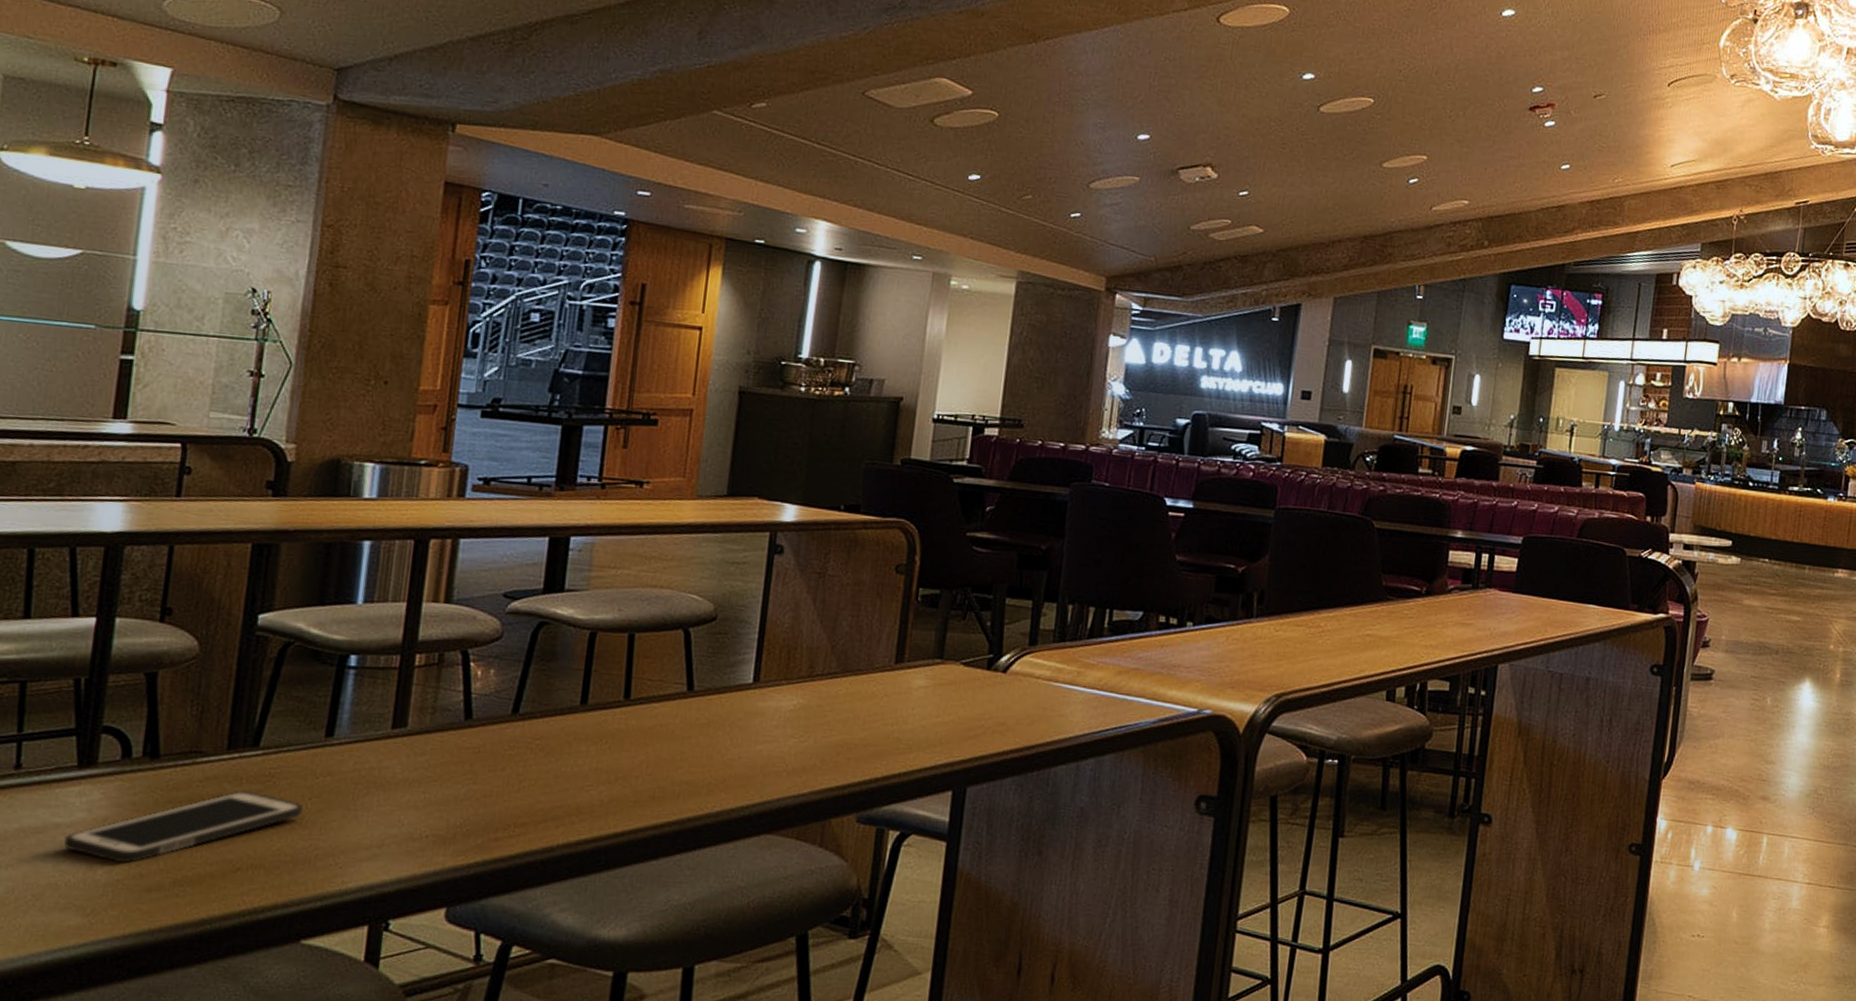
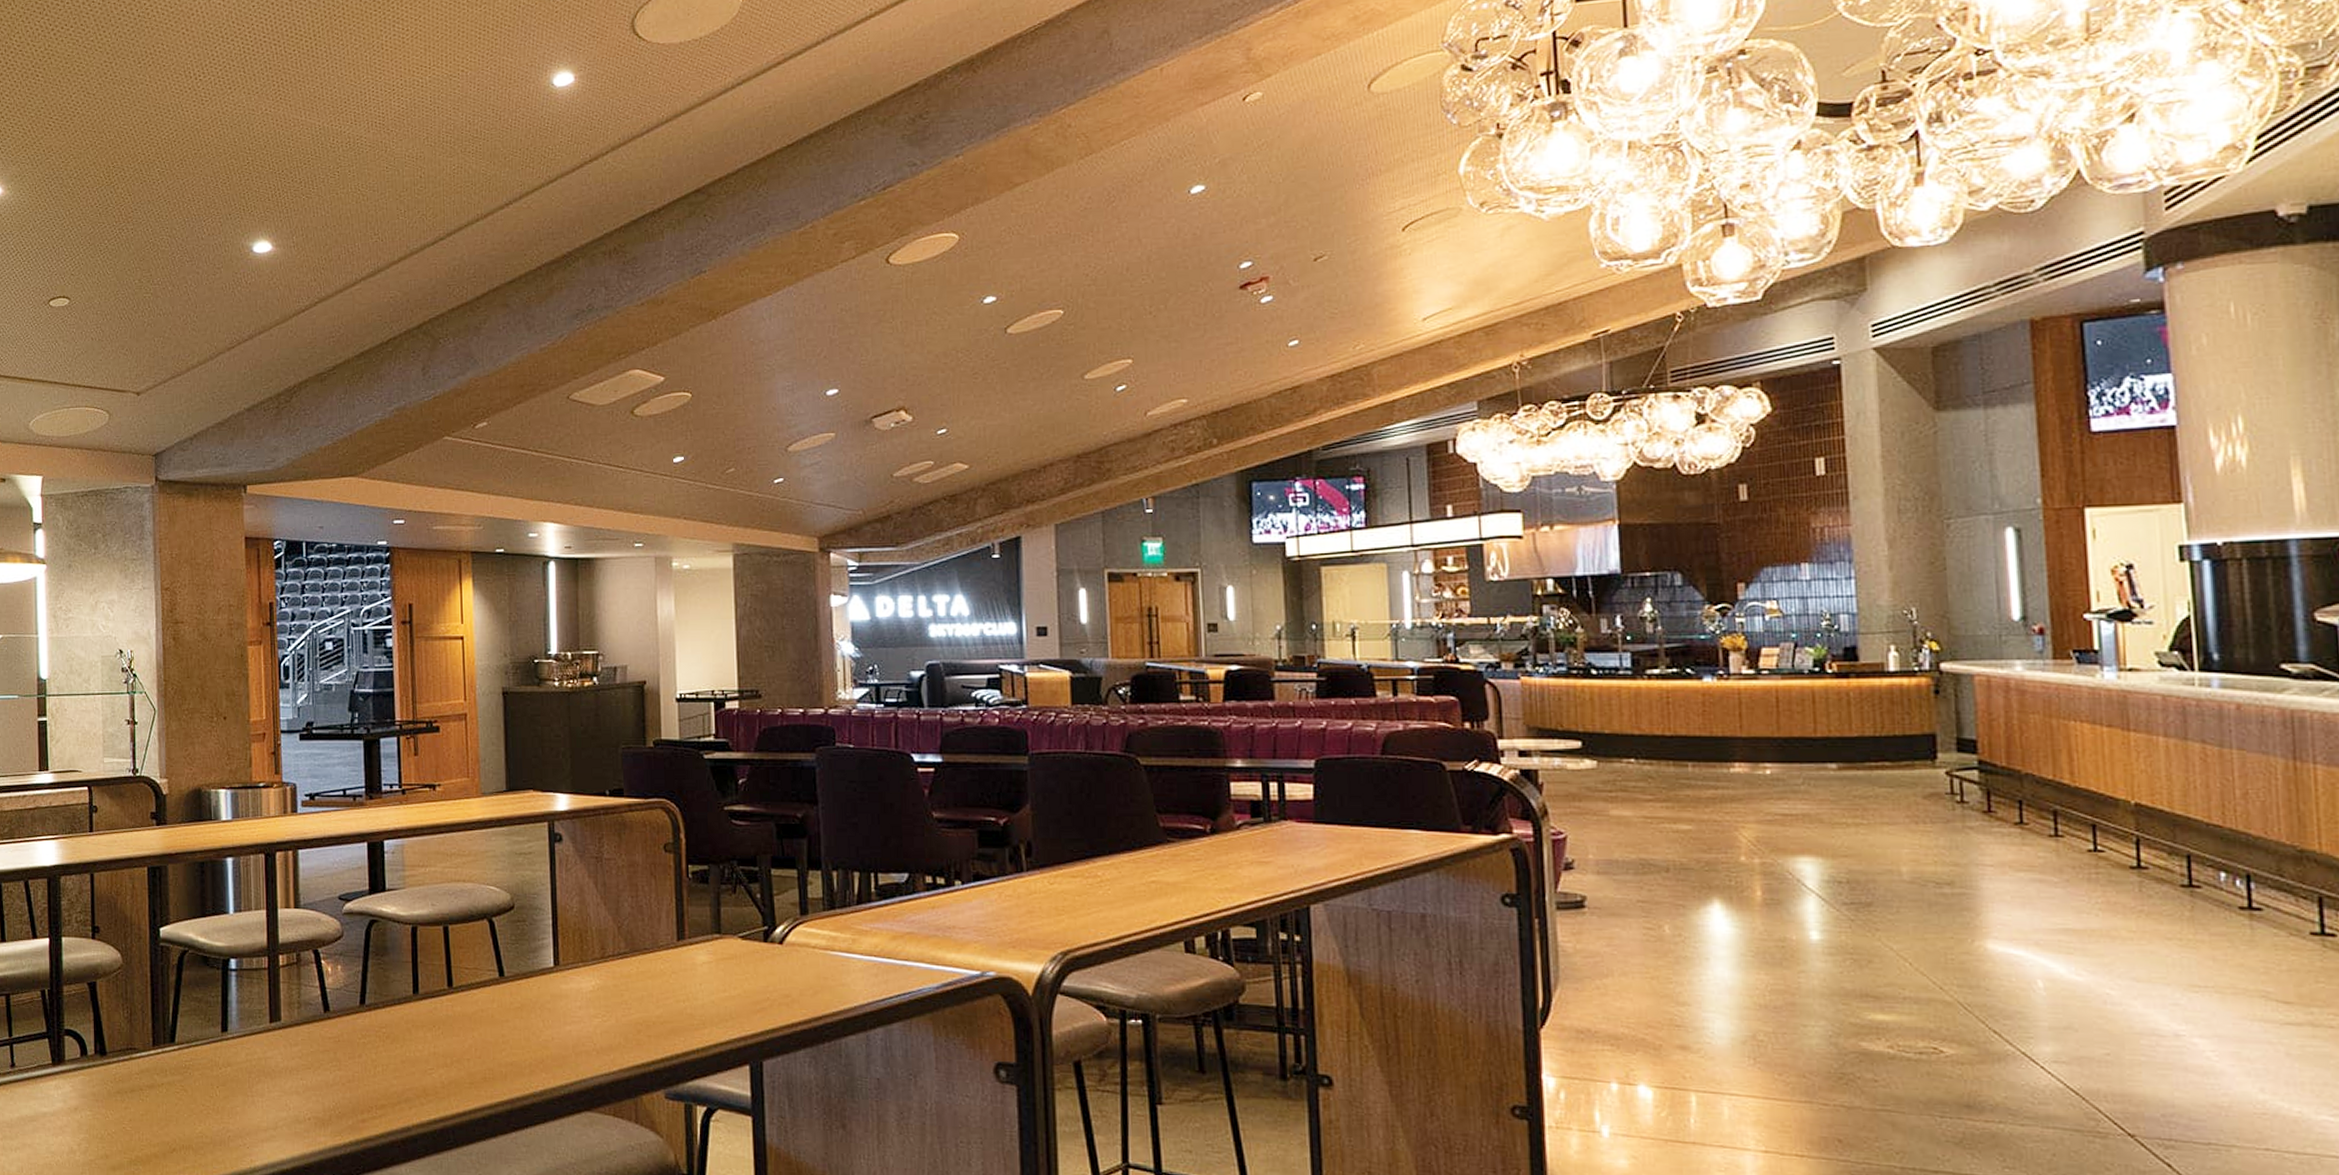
cell phone: present [64,790,303,863] -> none [51,1081,213,1146]

